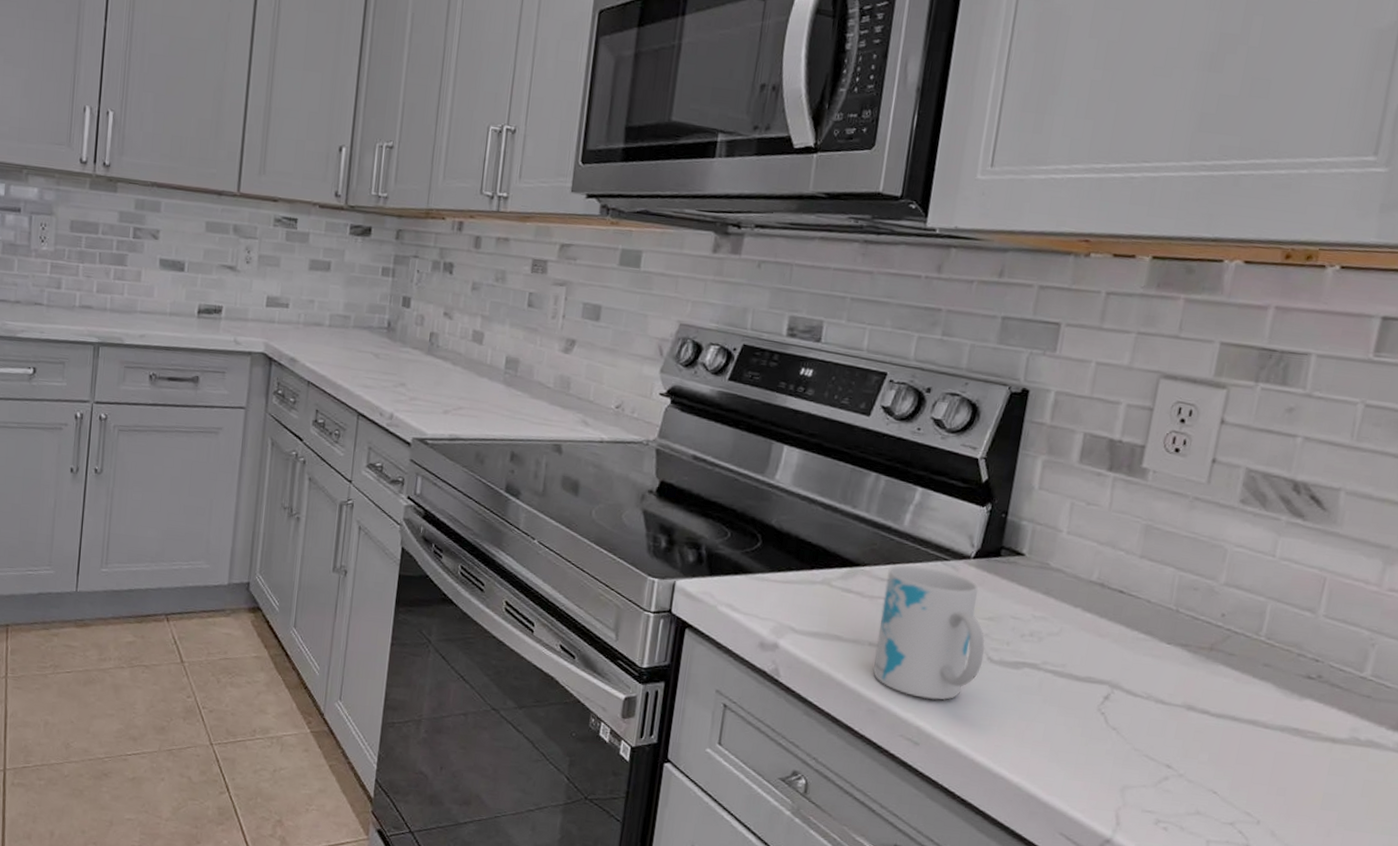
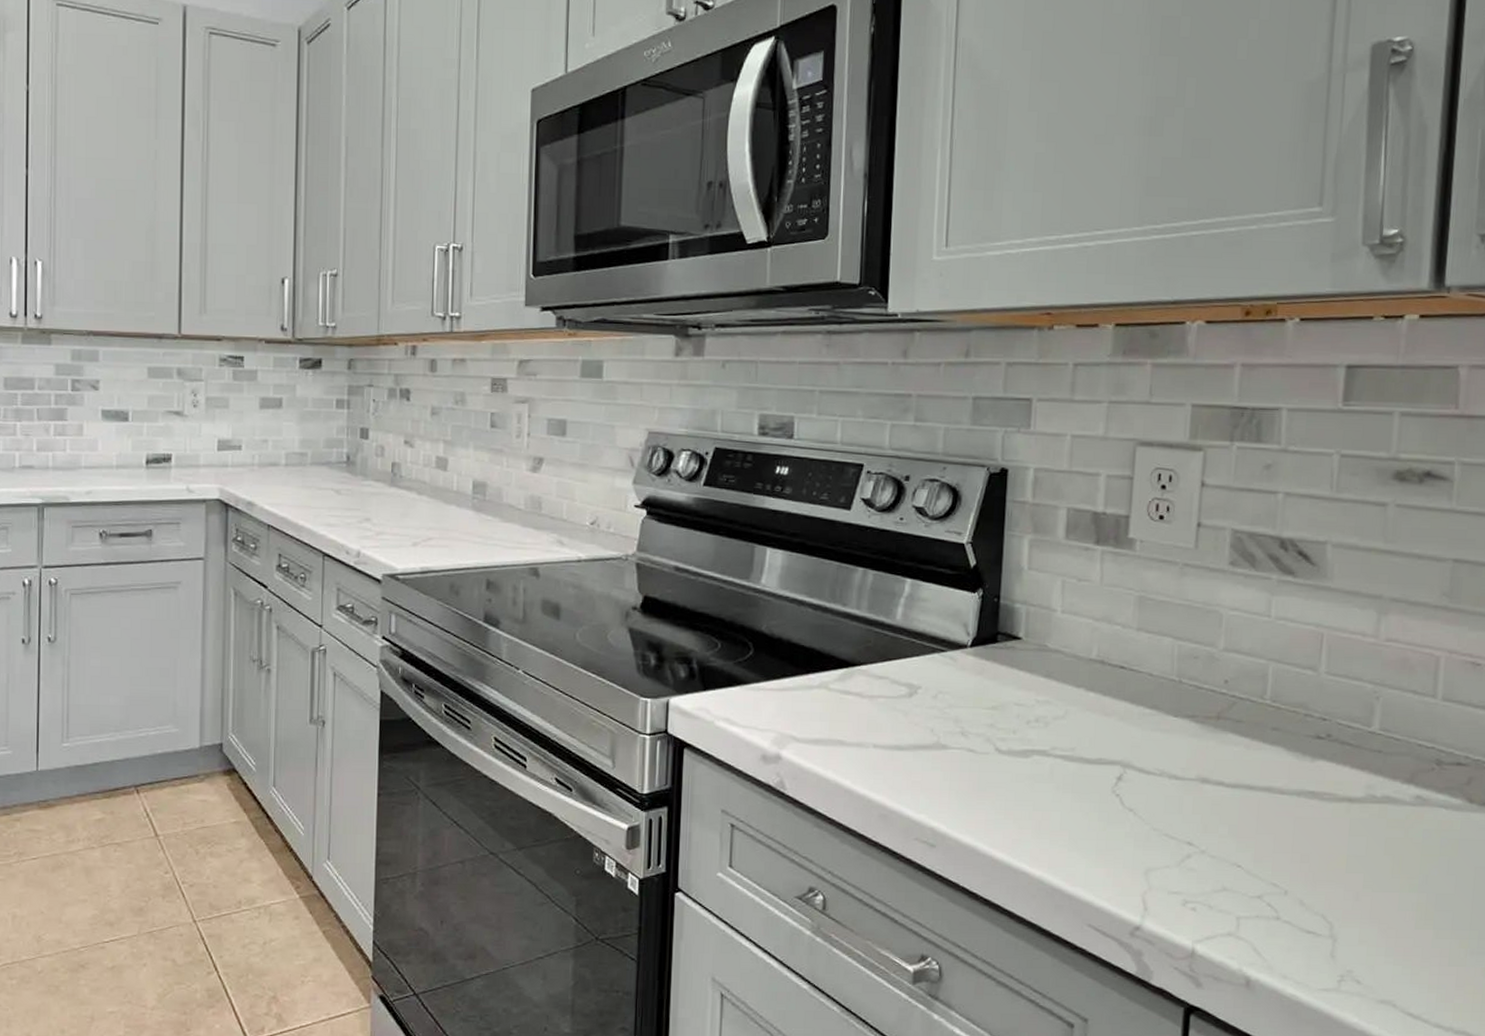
mug: present [873,564,985,701] -> none [880,659,992,798]

